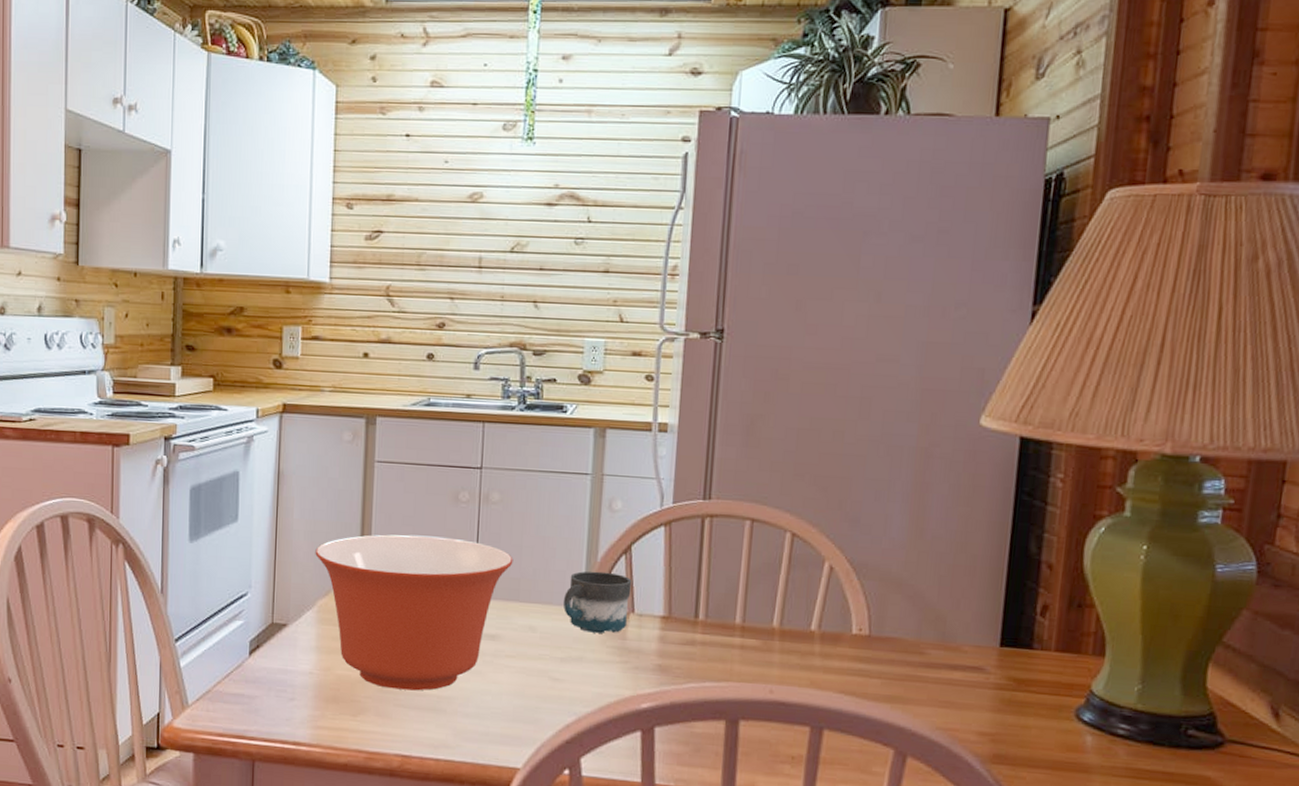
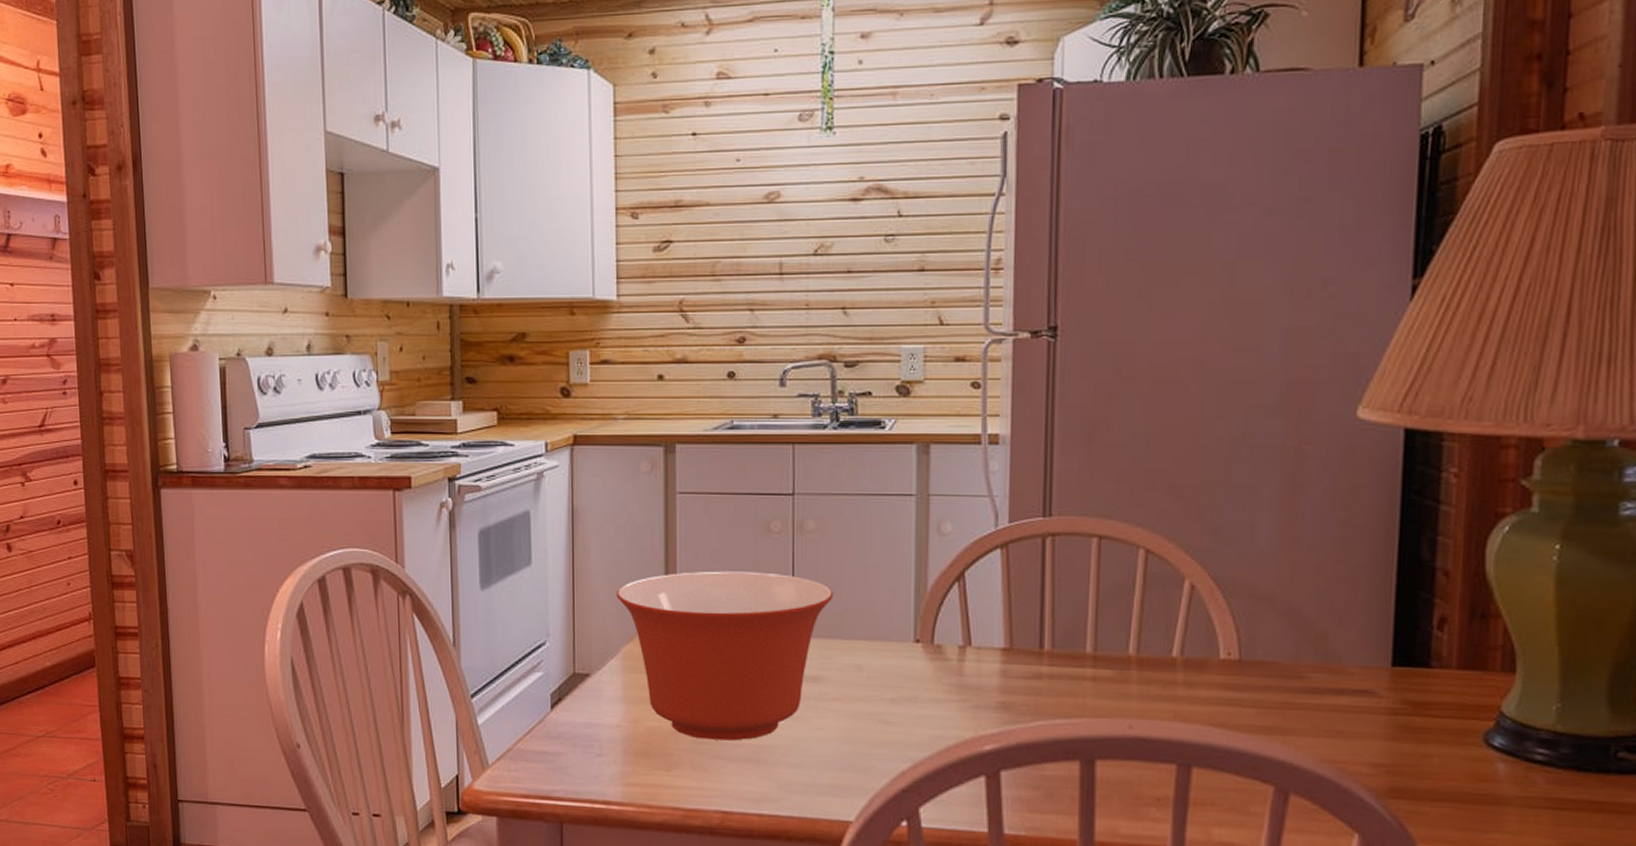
mug: present [563,571,632,633] -> none [891,601,967,670]

